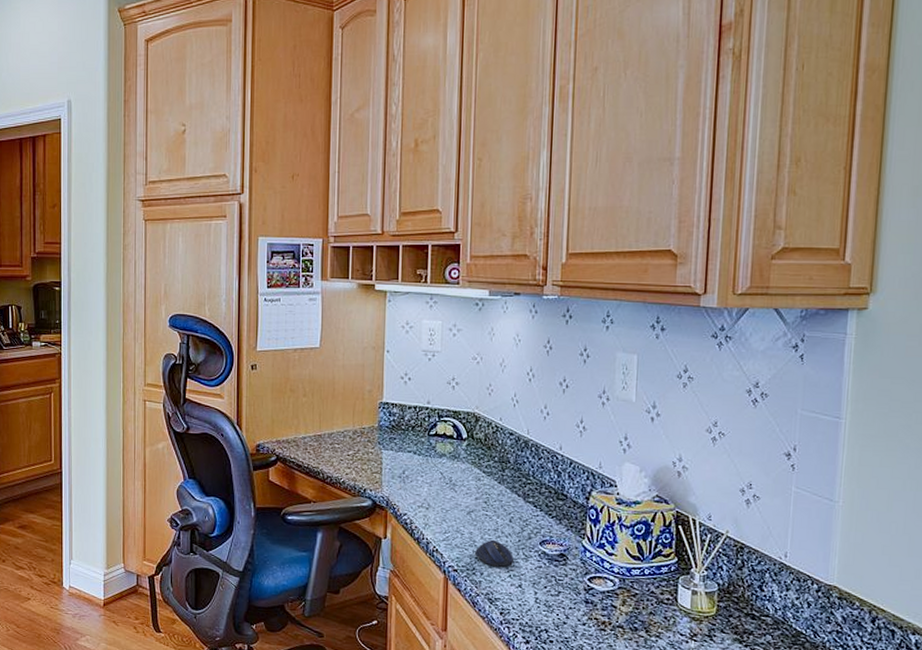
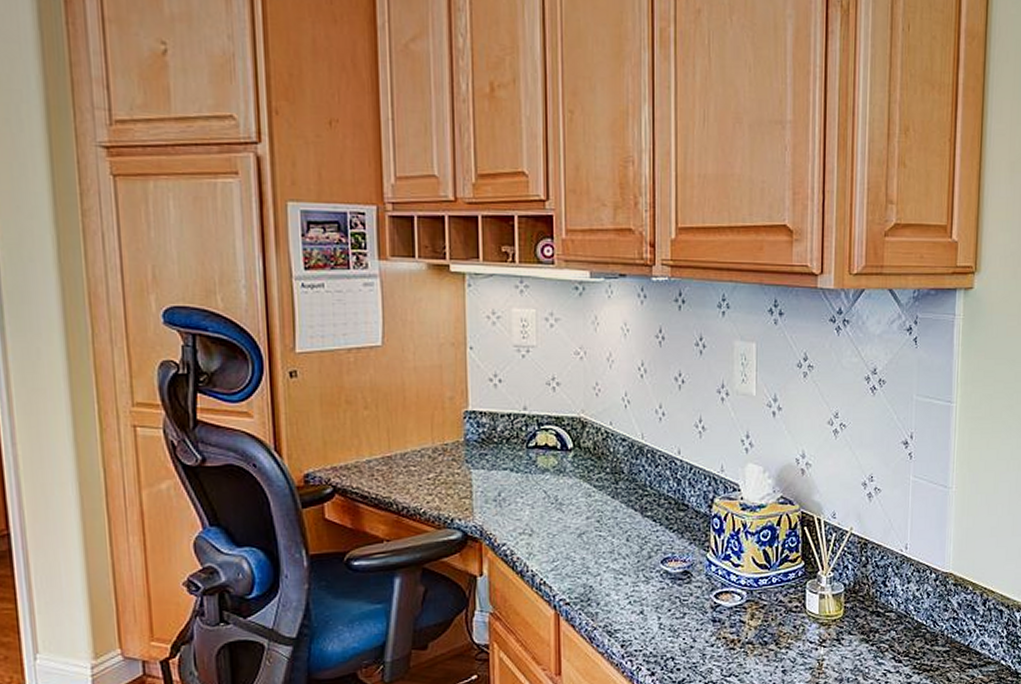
computer mouse: present [474,539,513,567] -> none [588,563,633,594]

